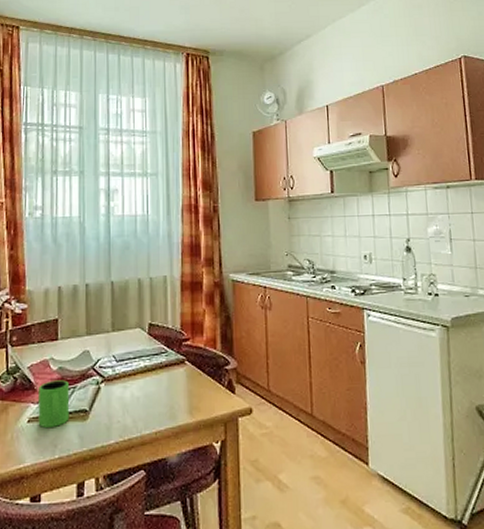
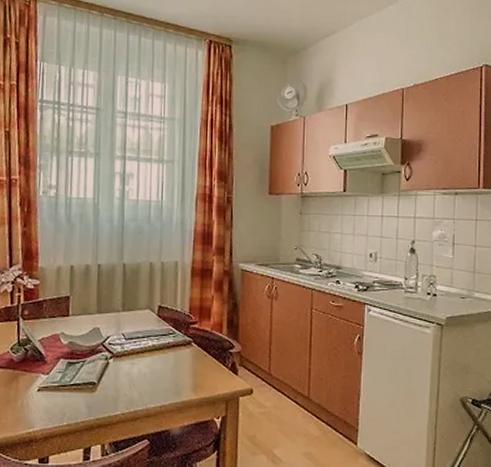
mug: present [38,380,70,427] -> none [48,354,79,396]

